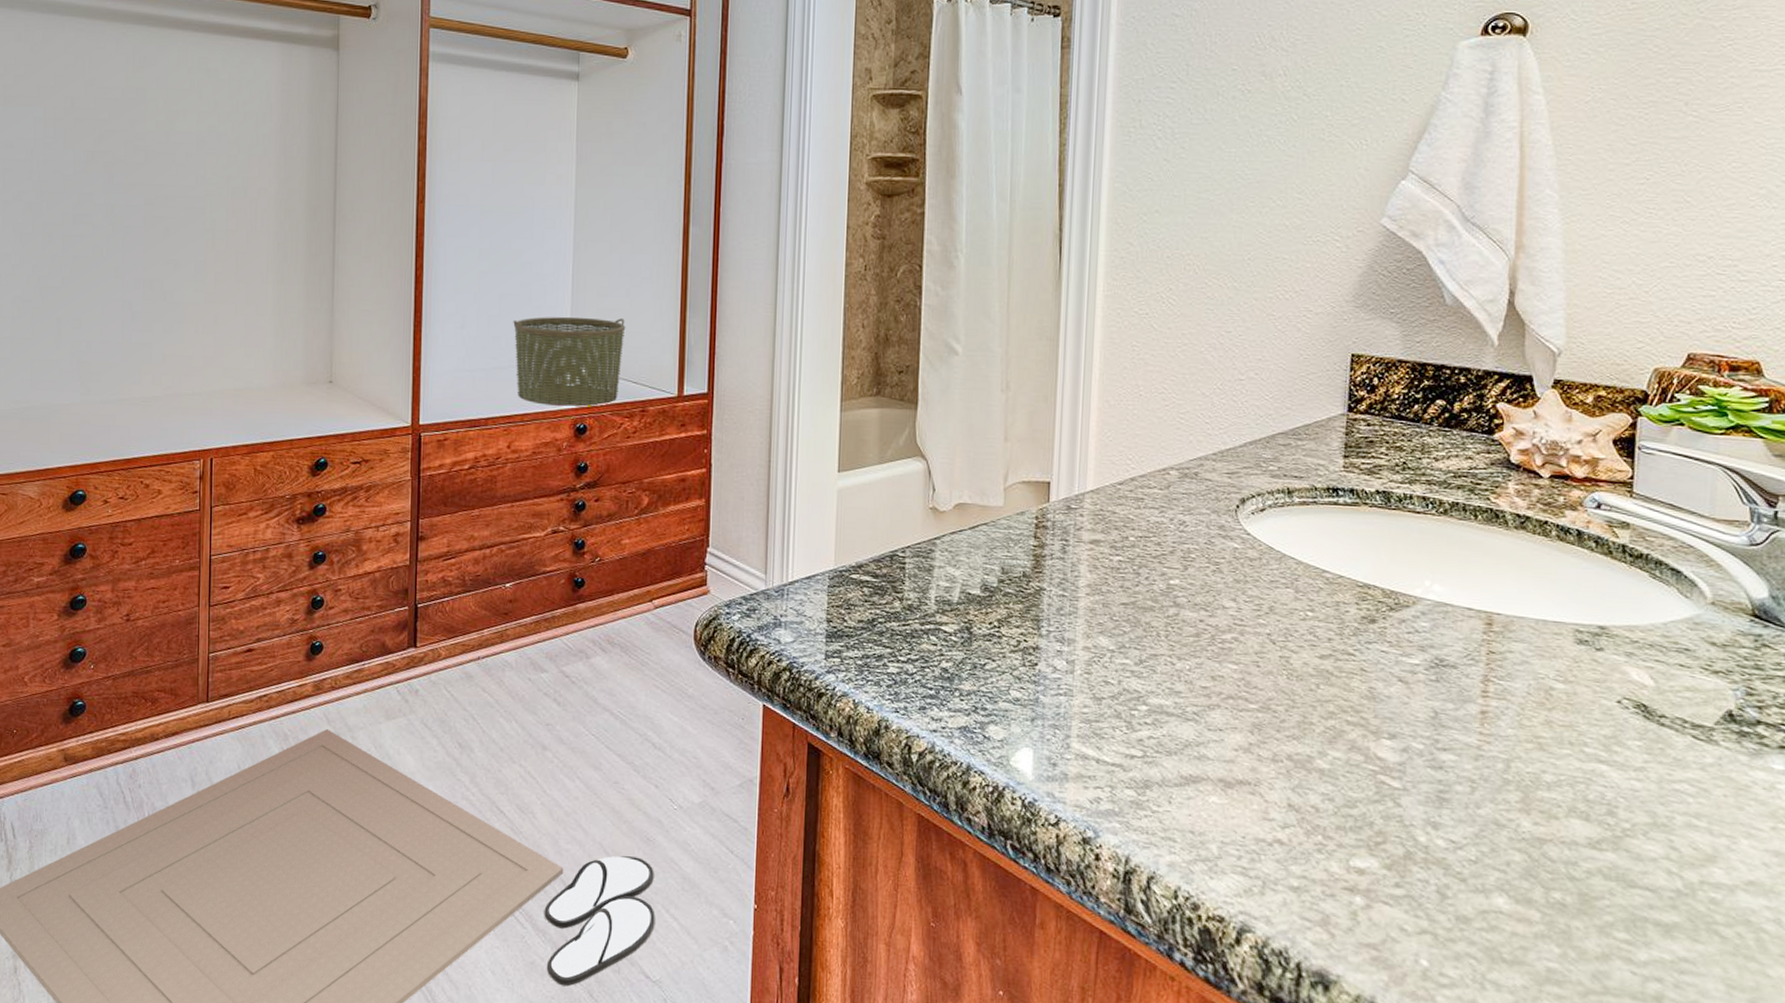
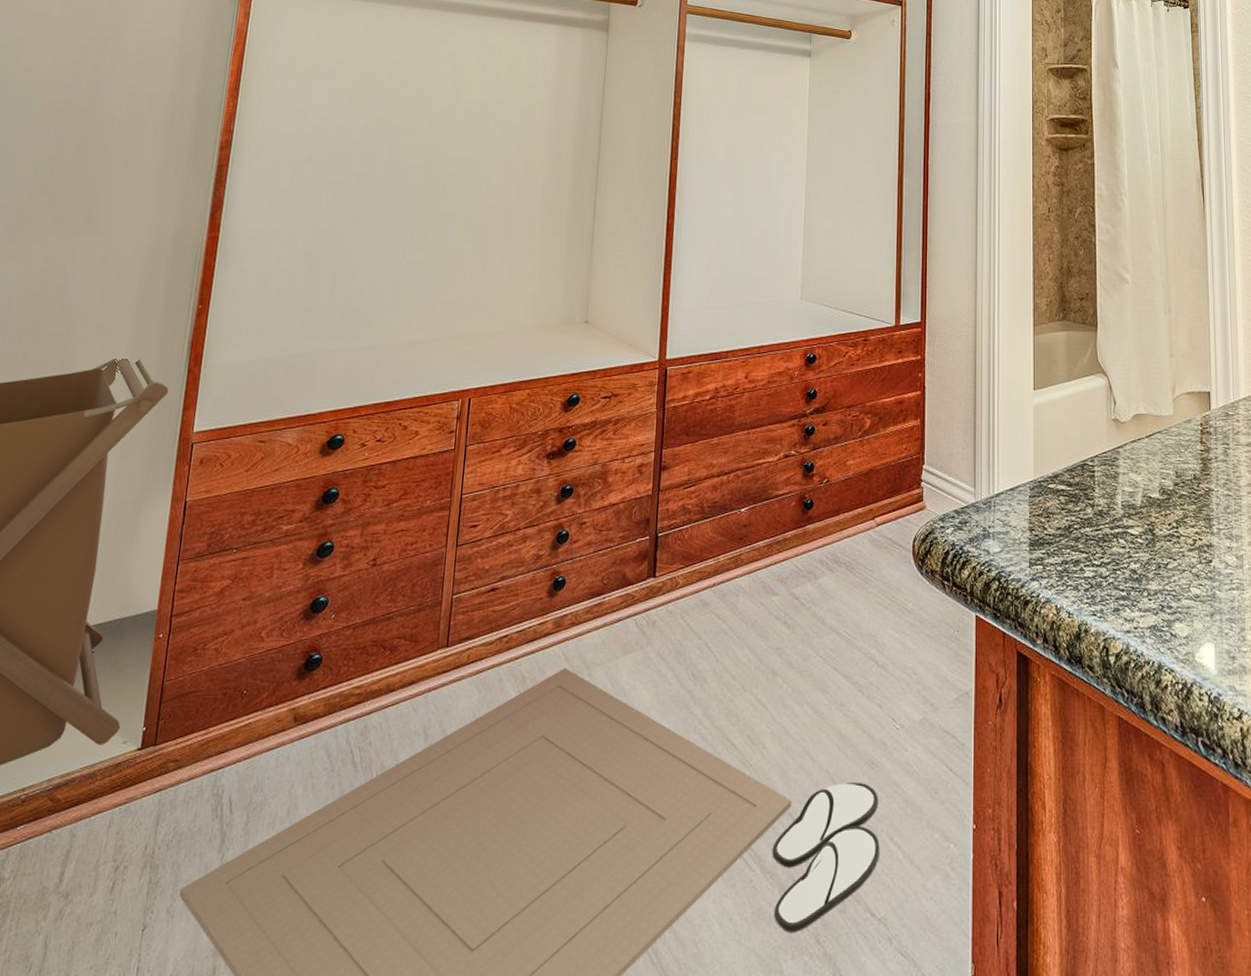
basket: present [513,316,626,407] -> none [752,257,850,338]

